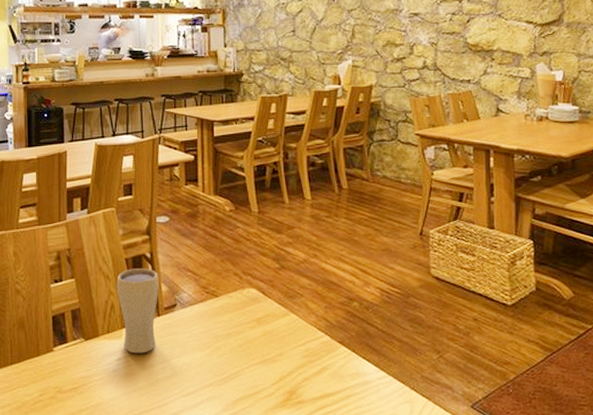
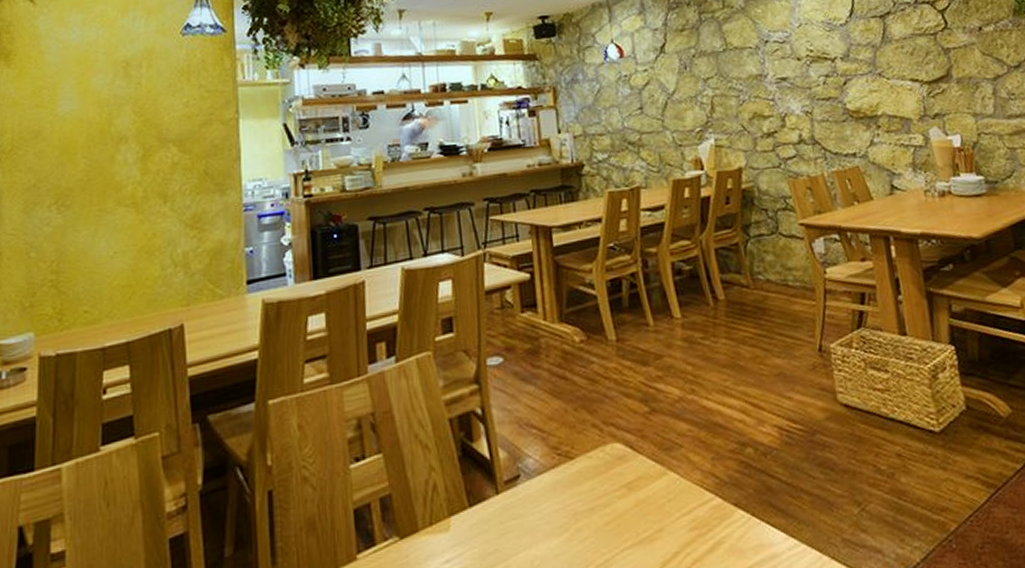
drinking glass: present [116,268,159,354] -> none [438,429,497,551]

